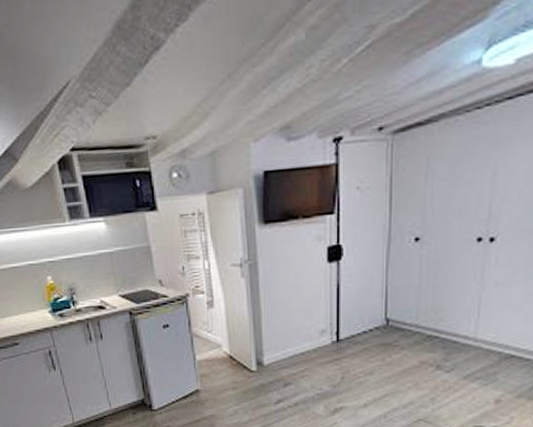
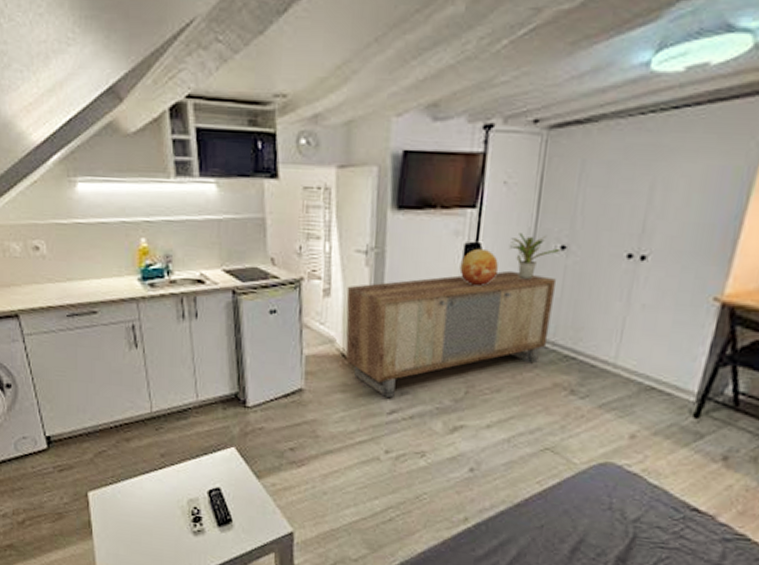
sideboard: none [227,265,413,390] -> present [345,270,556,399]
decorative sphere: none [325,249,359,282] -> present [459,248,498,286]
potted plant: none [367,230,414,273] -> present [509,233,560,280]

